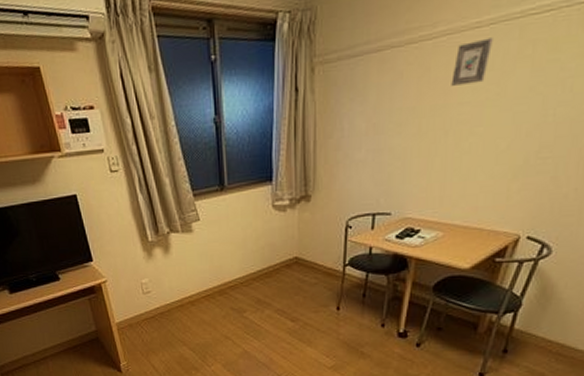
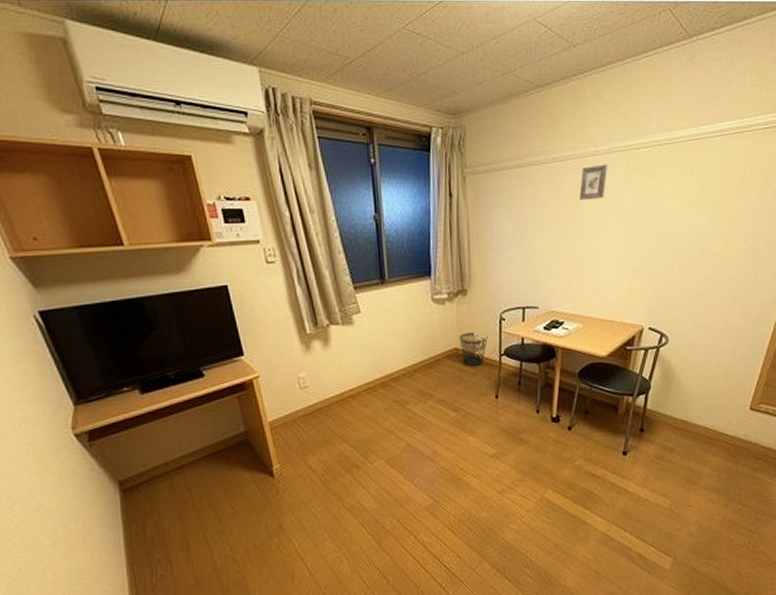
wastebasket: none [300,241,331,276] -> present [459,333,488,366]

